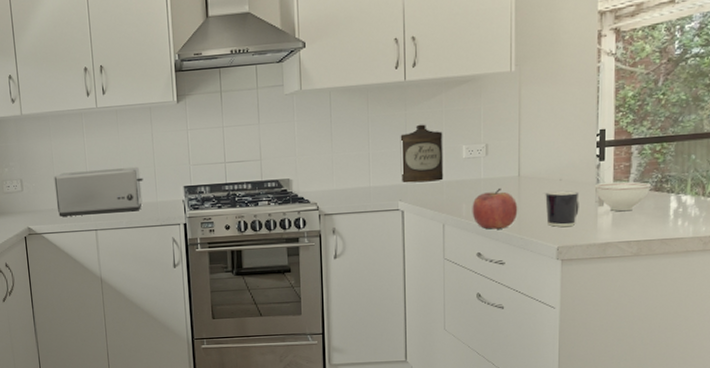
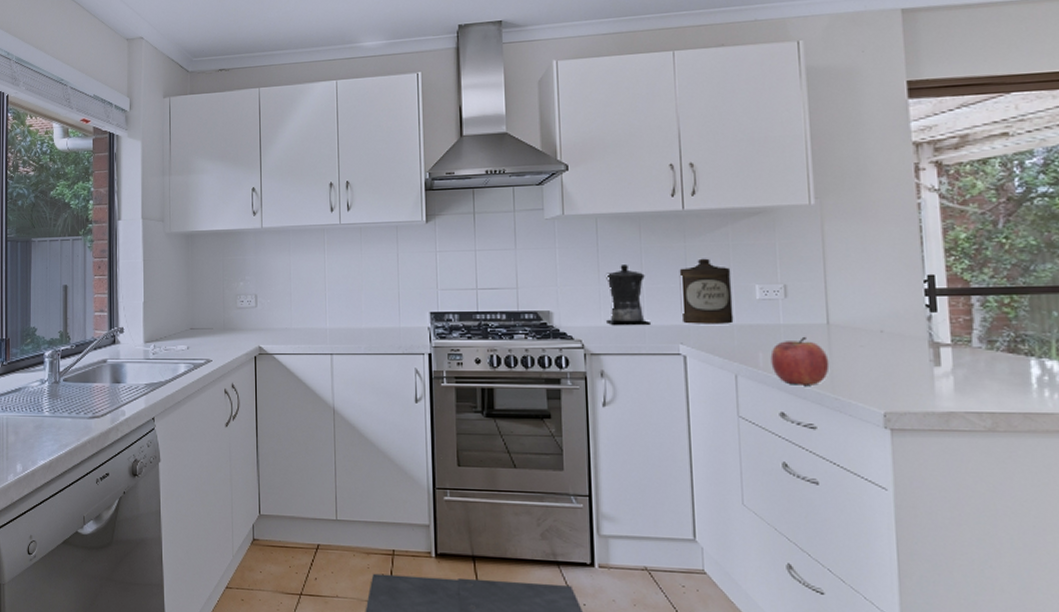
toaster: present [54,166,143,217] -> none [290,287,386,337]
coffee maker: none [338,133,376,189] -> present [606,265,652,326]
mug: present [545,190,580,227] -> none [863,344,909,389]
bowl: present [594,181,651,212] -> none [926,339,1002,375]

